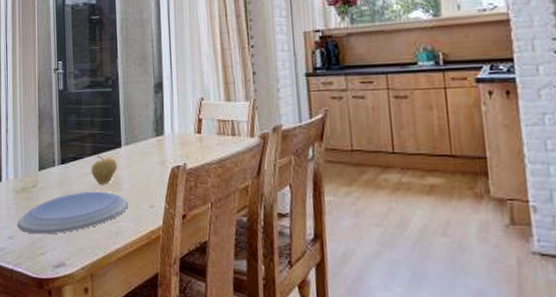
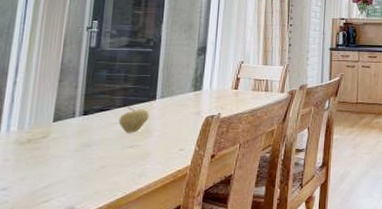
plate: present [18,191,128,235] -> none [16,139,156,183]

